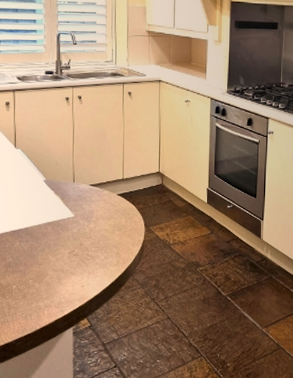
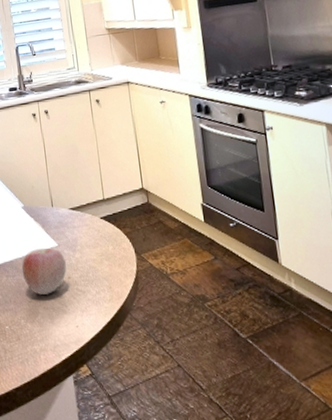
apple: none [36,219,80,258] -> present [21,248,67,295]

